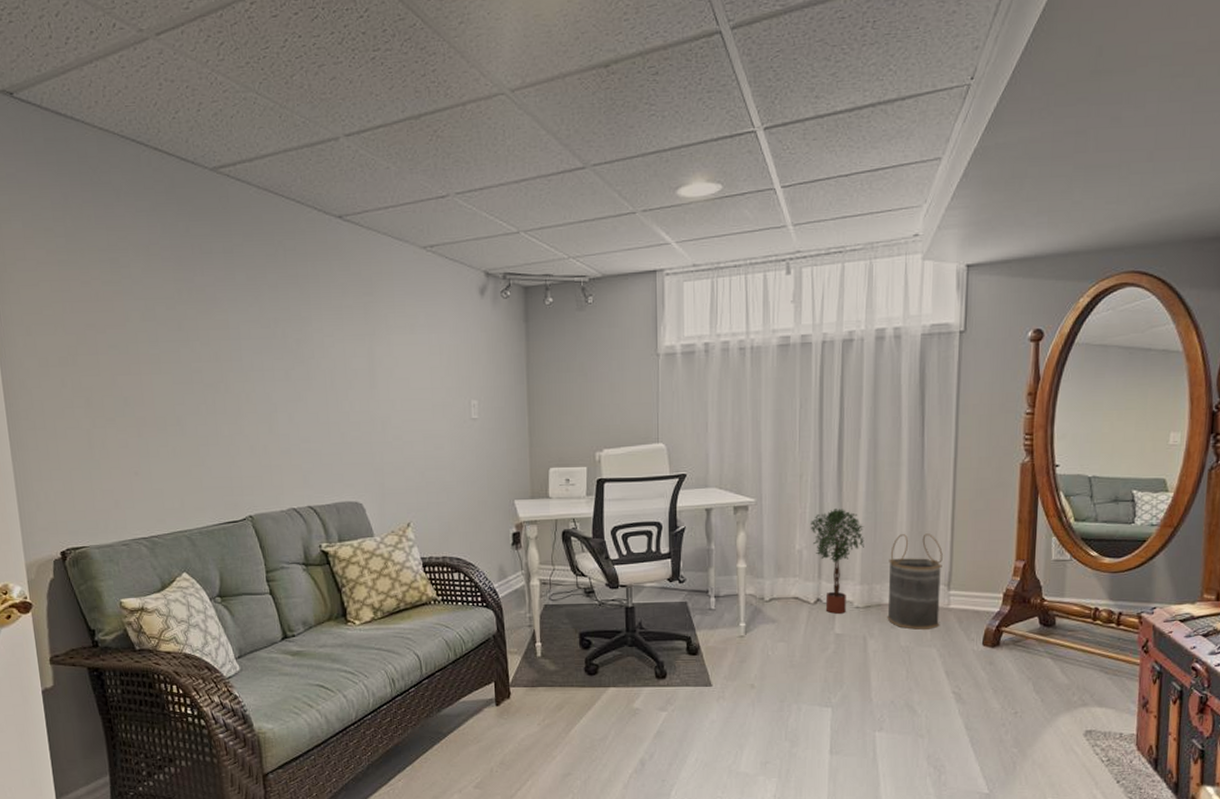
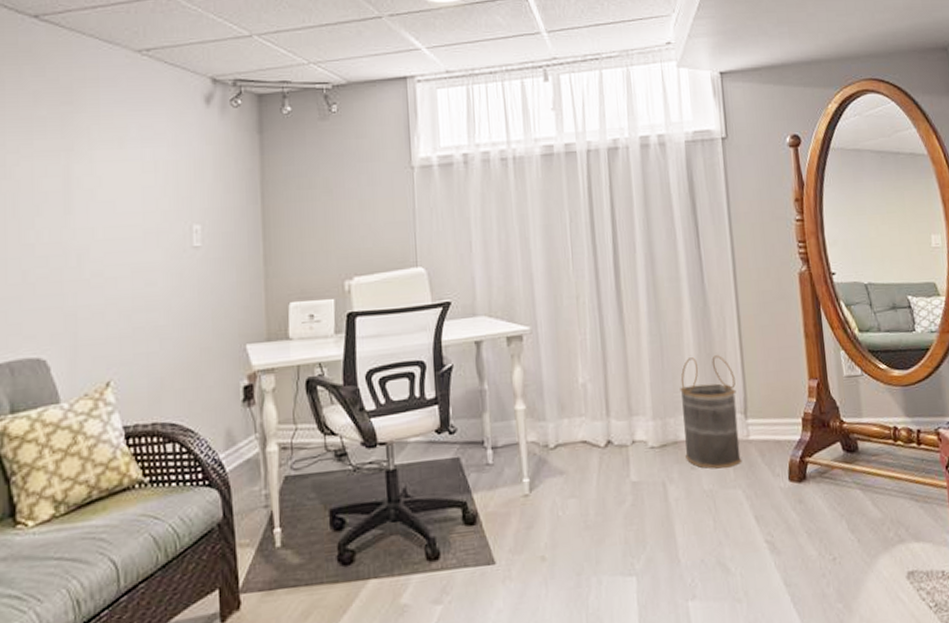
potted tree: present [811,508,865,614] -> none [593,332,652,458]

